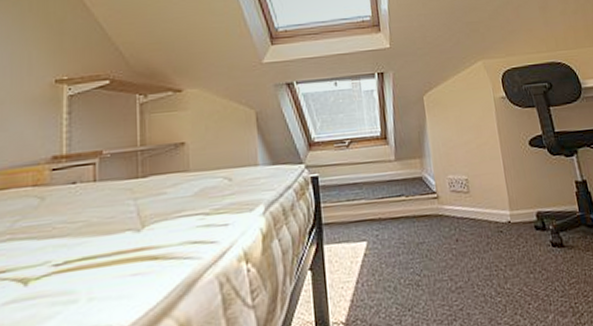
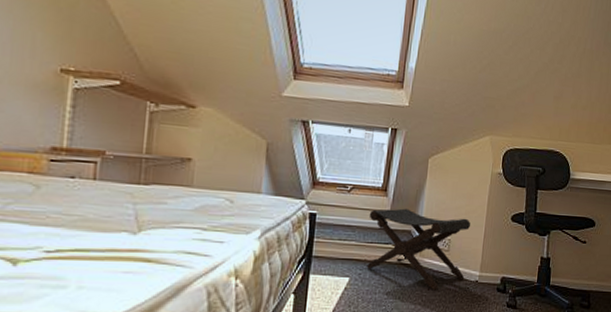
footstool: none [373,152,495,241] -> present [366,208,470,291]

